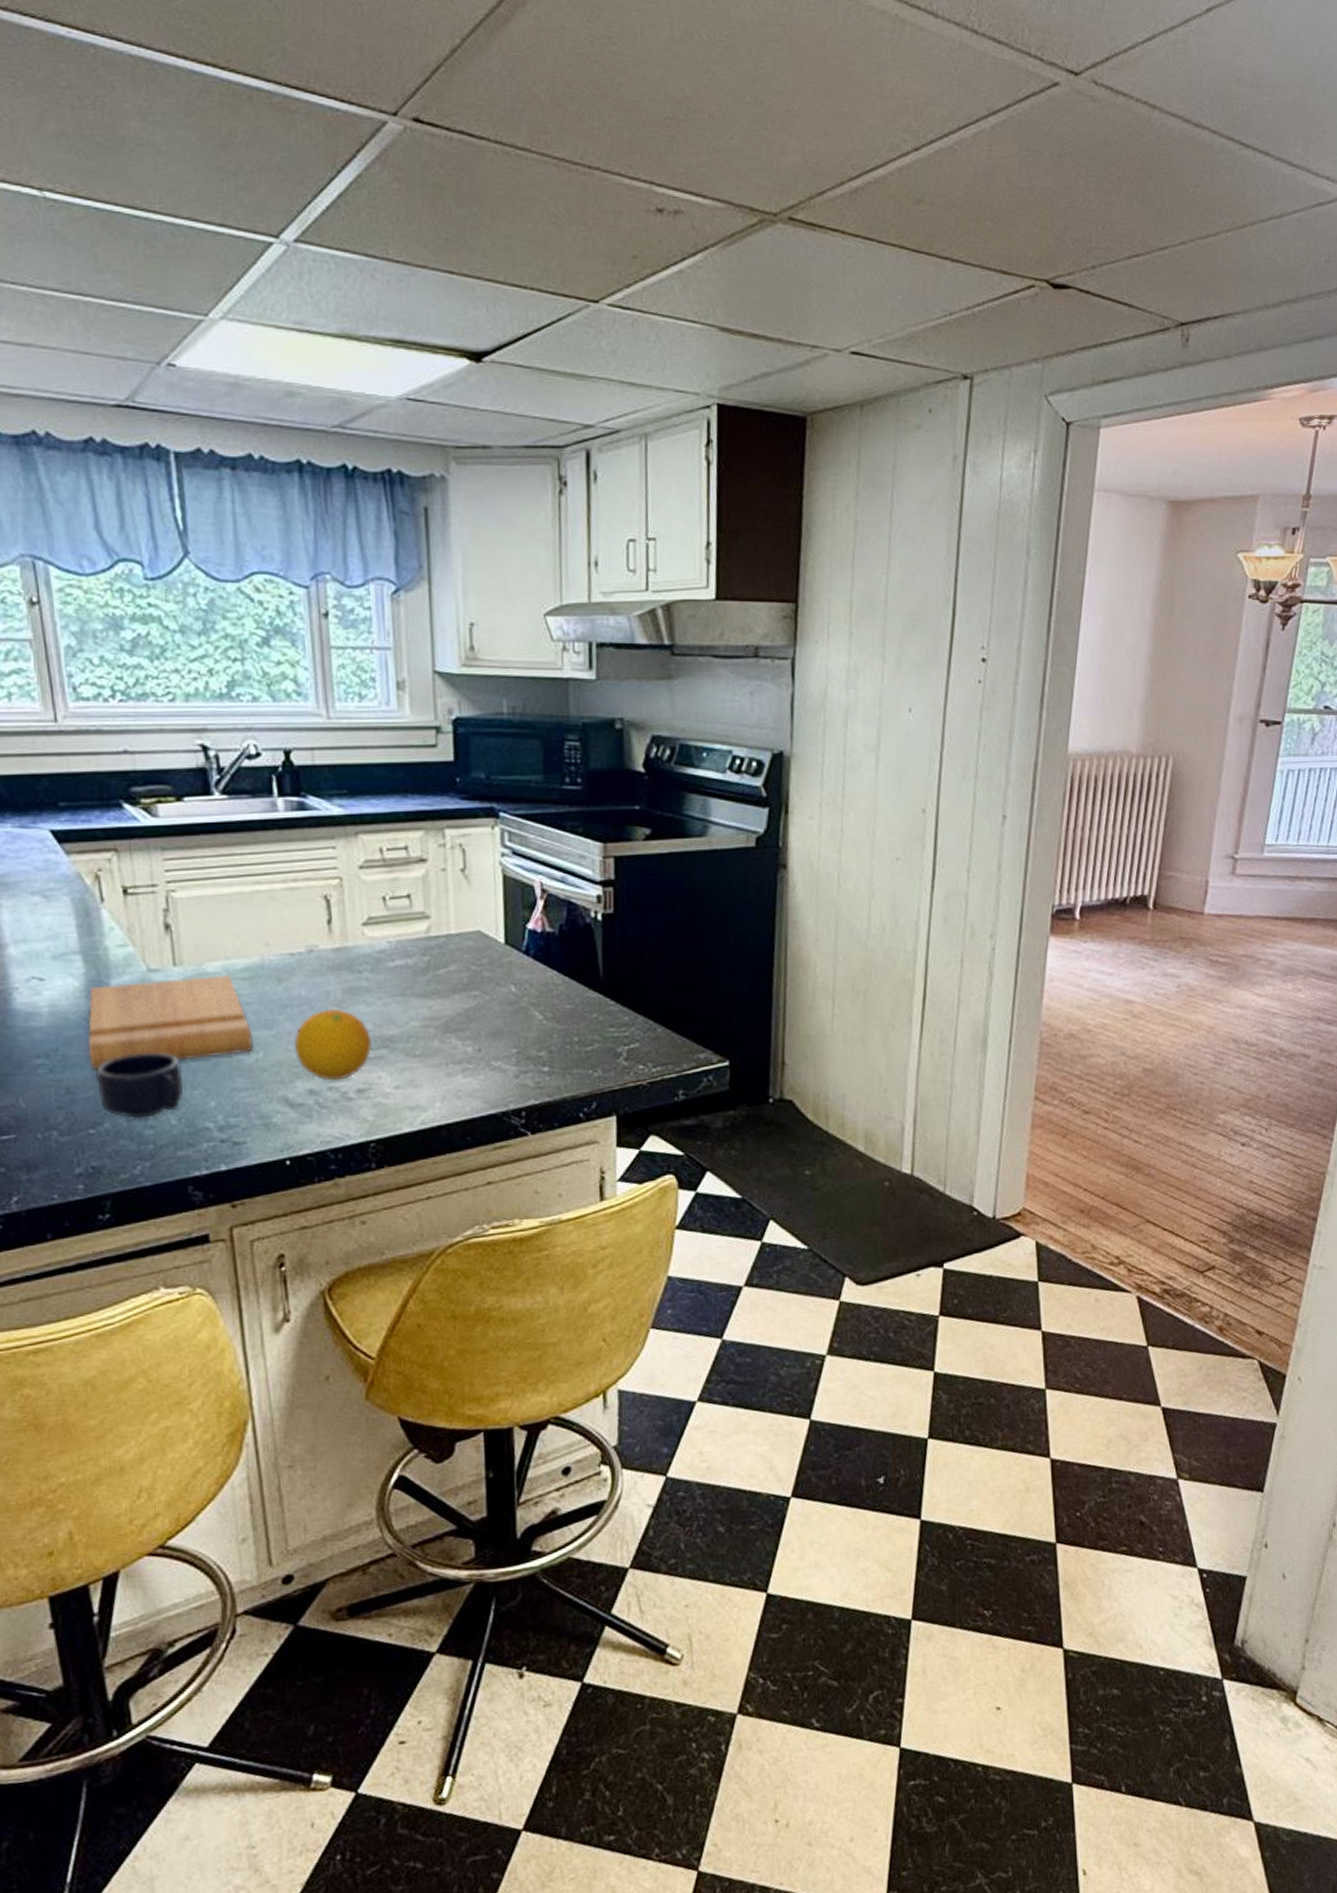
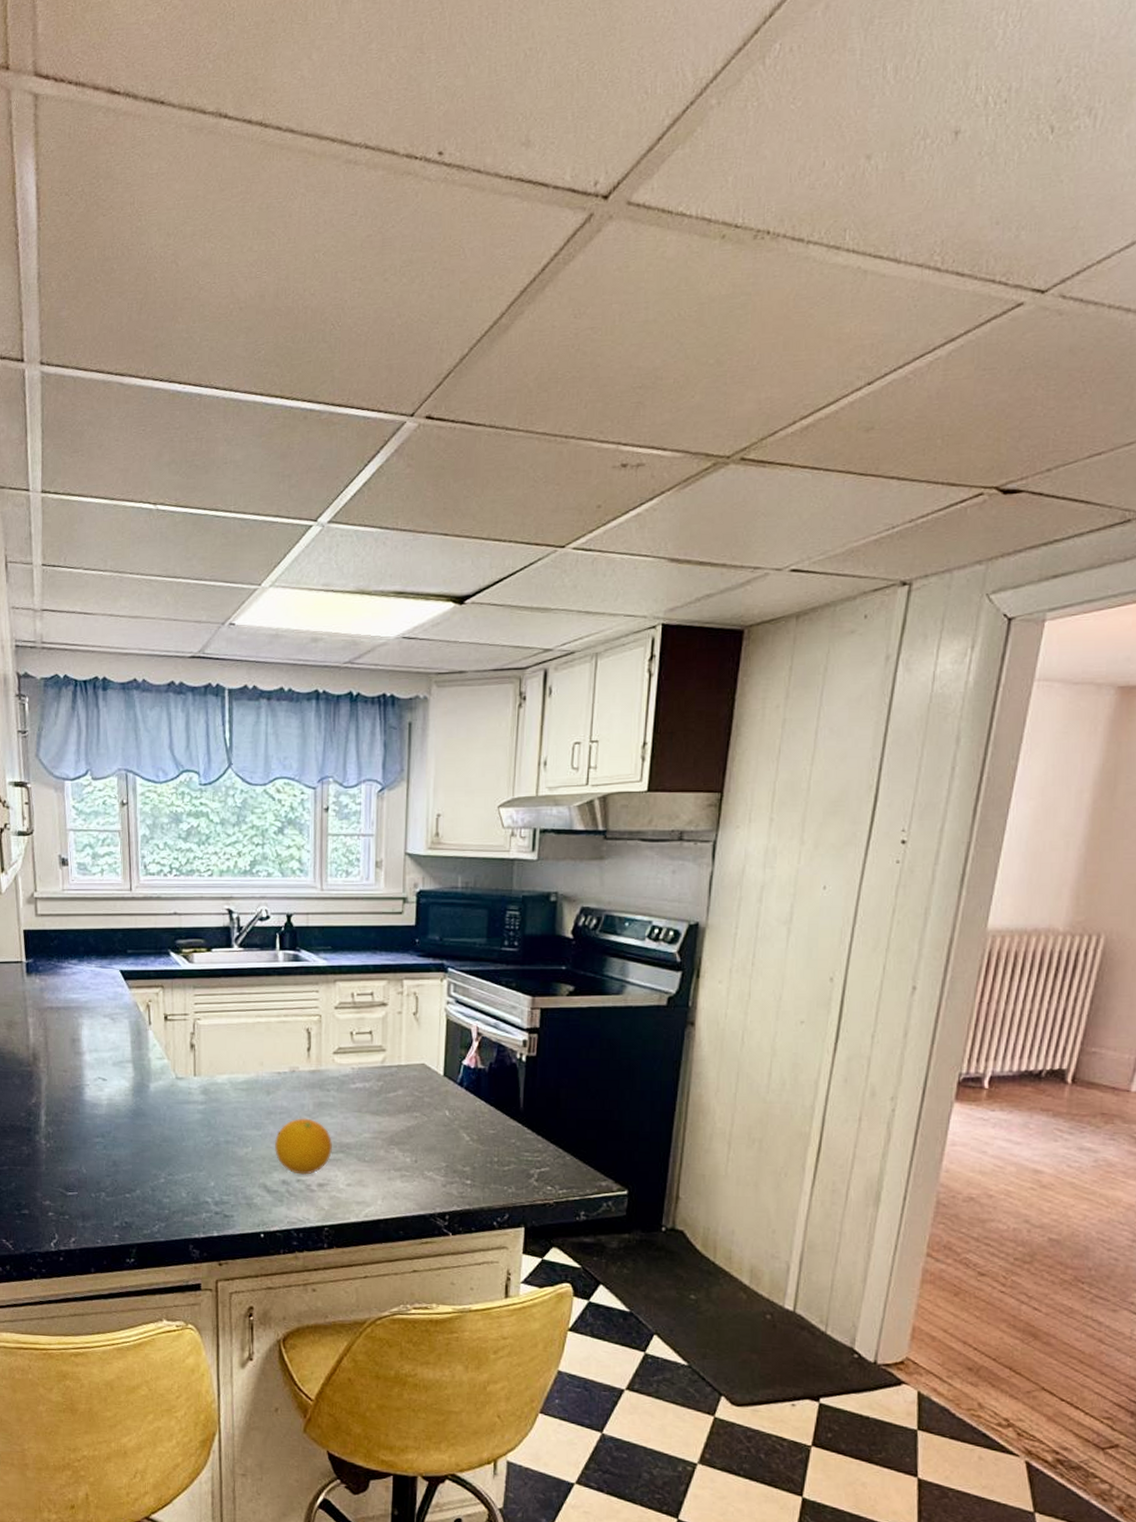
cutting board: present [87,974,253,1071] -> none [130,1085,245,1150]
mug: present [96,1052,183,1118] -> none [134,1140,193,1189]

